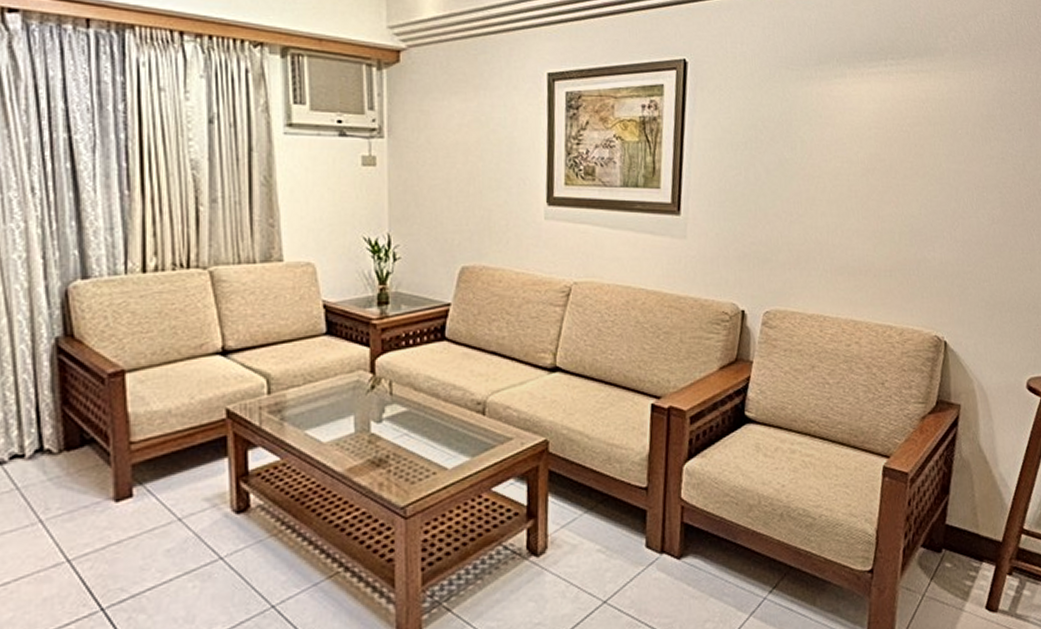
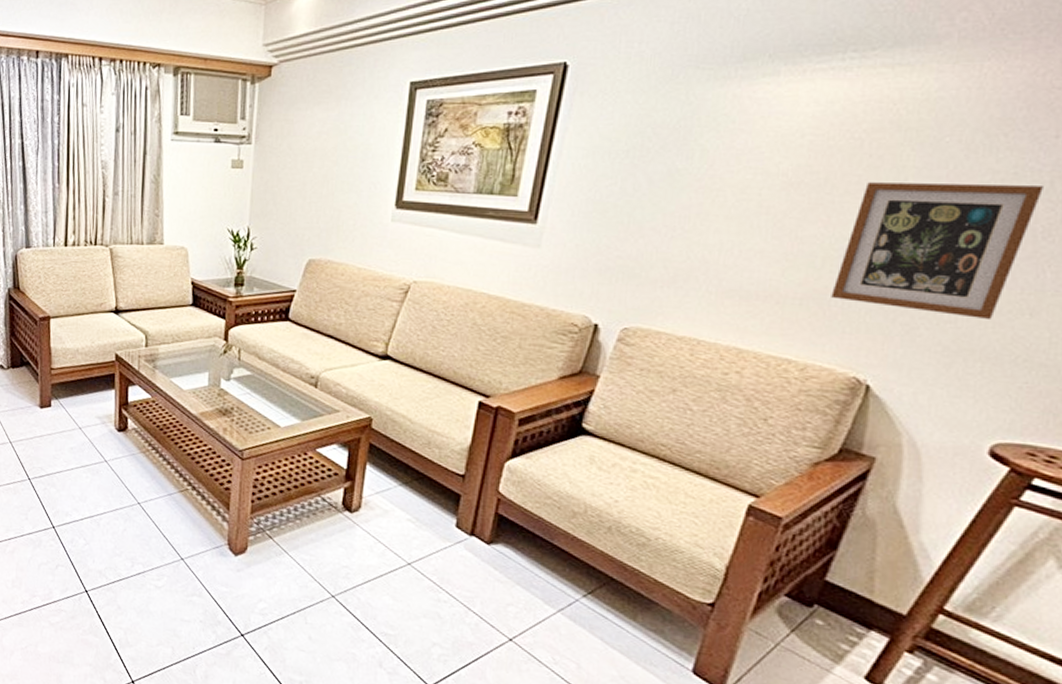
picture frame: none [909,168,1020,276] -> present [831,182,1043,319]

